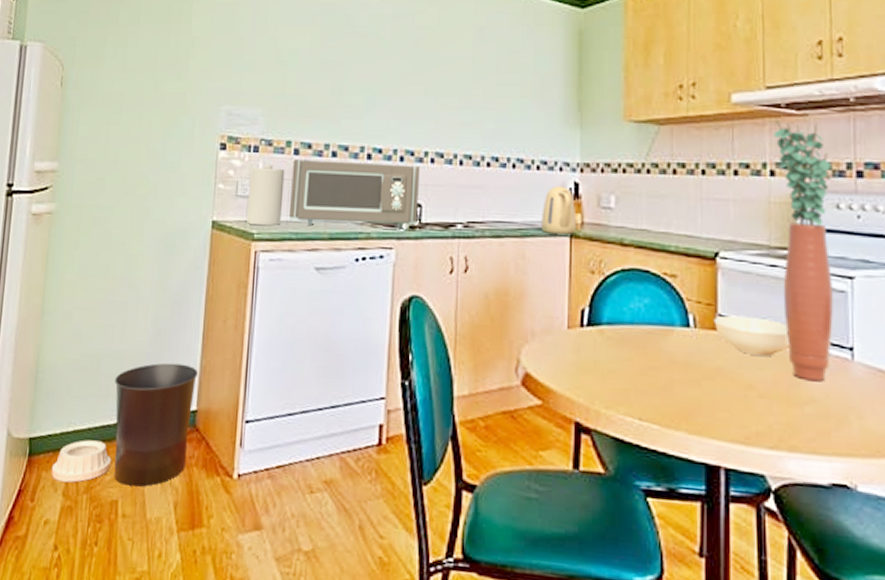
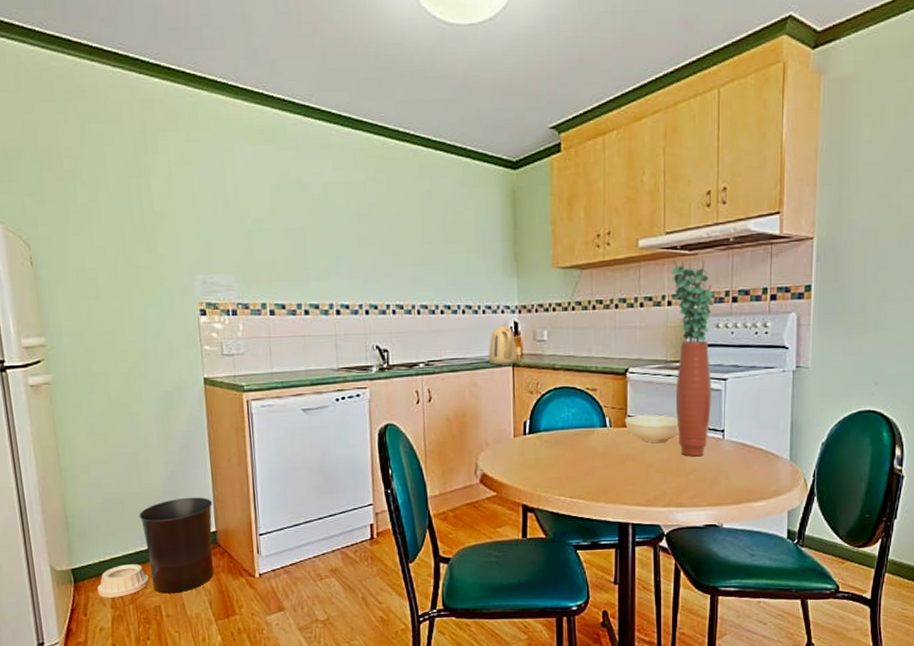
paper towel holder: present [247,164,285,226] -> none [231,325,266,379]
microwave: present [289,160,419,229] -> none [270,317,386,375]

